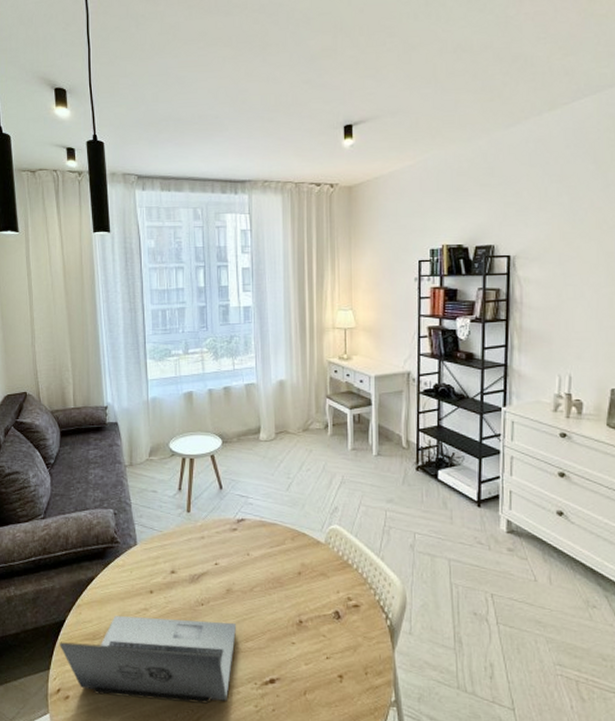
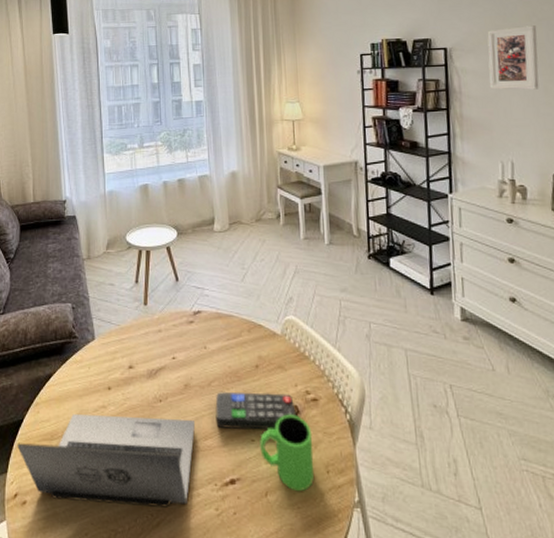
remote control: none [257,596,337,634] -> present [215,391,296,430]
mug: none [299,619,353,692] -> present [259,414,314,492]
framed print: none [552,233,607,302] -> present [487,25,539,90]

